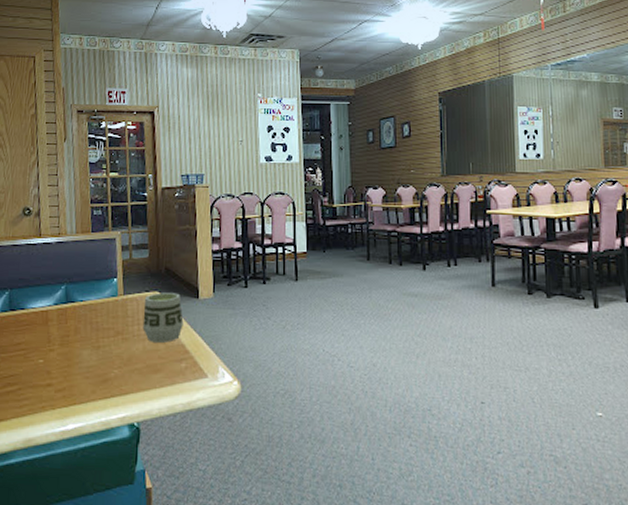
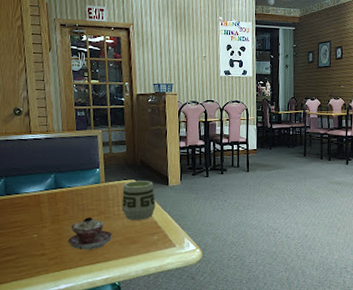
teacup: none [78,337,131,380] -> present [68,216,112,250]

